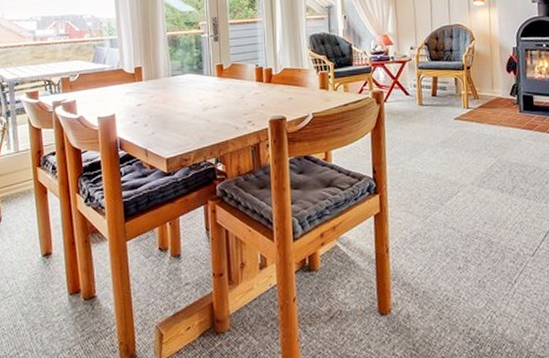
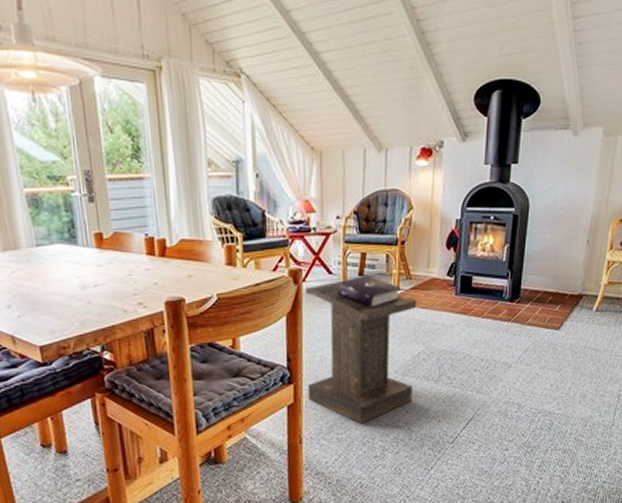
lectern: none [386,96,490,234] -> present [305,275,417,424]

